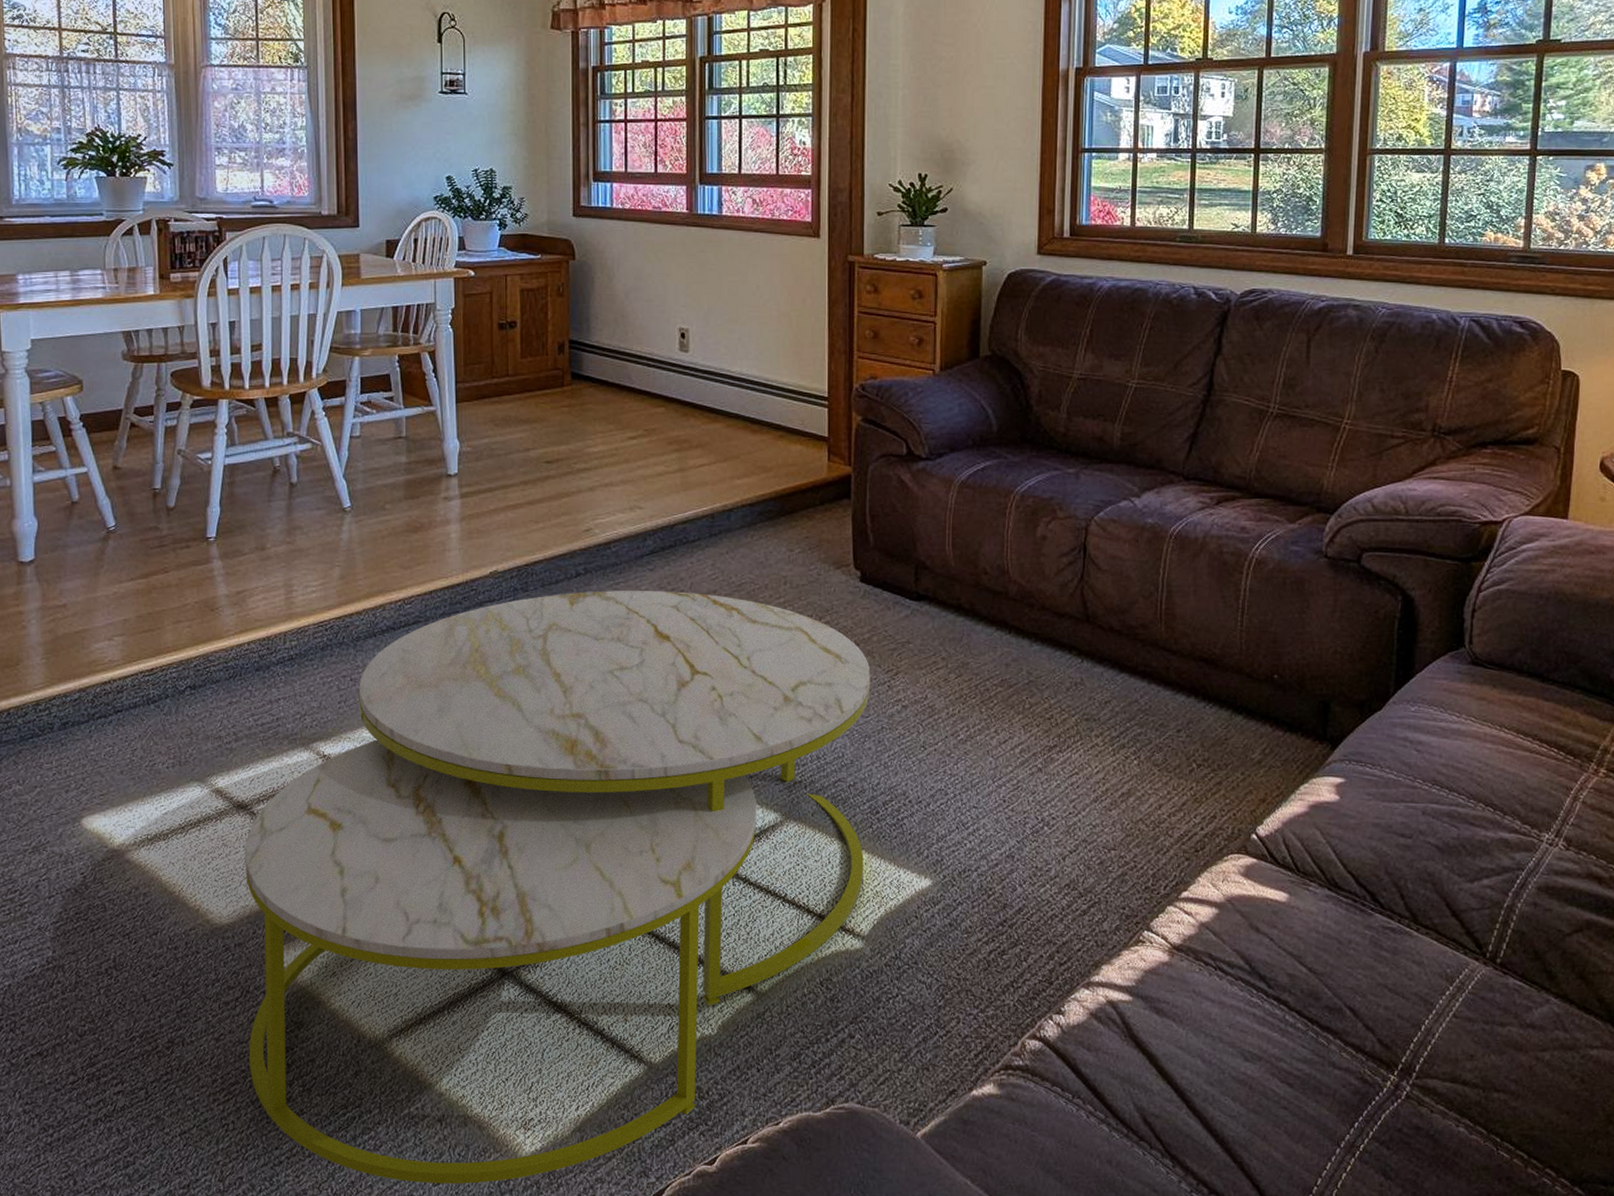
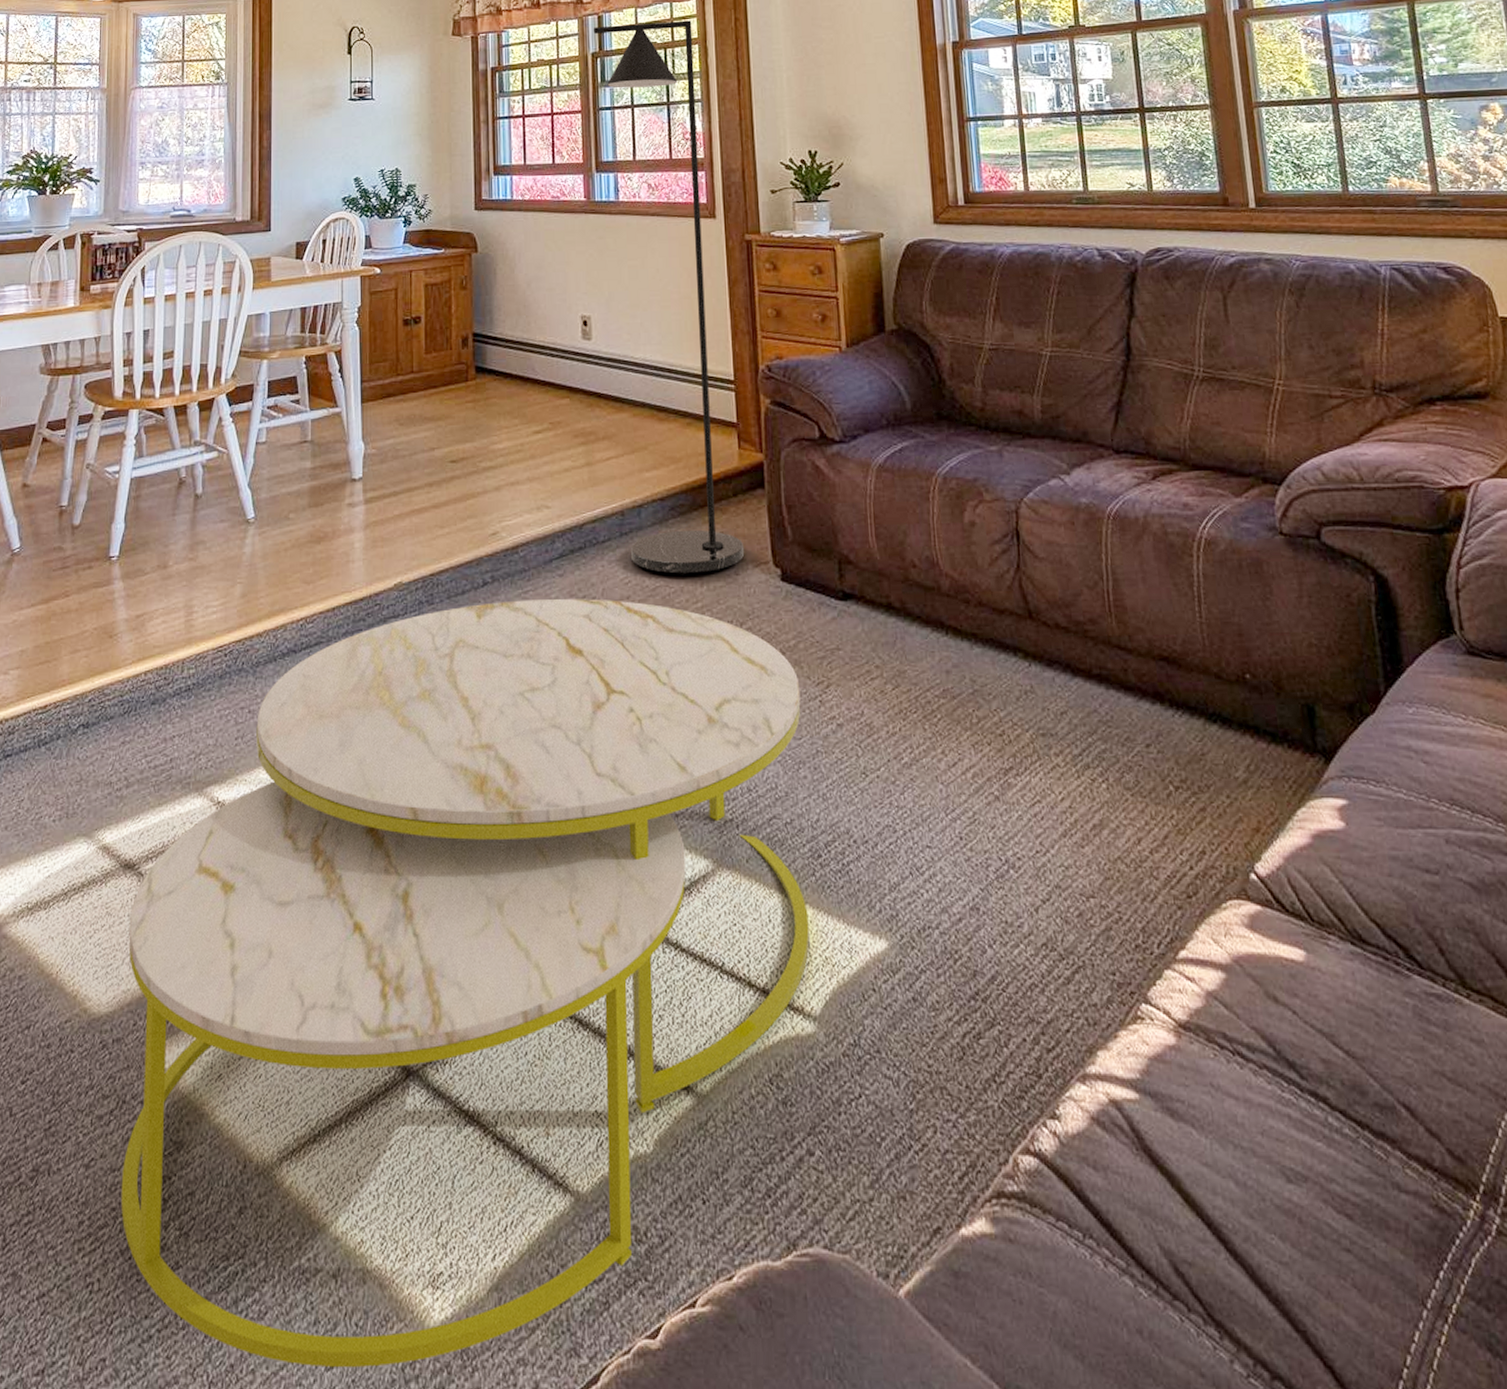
floor lamp: none [702,27,828,574] -> present [593,20,745,575]

